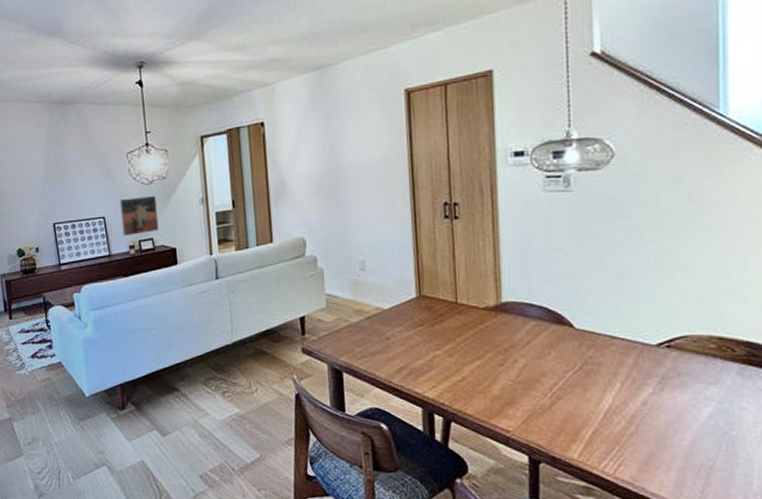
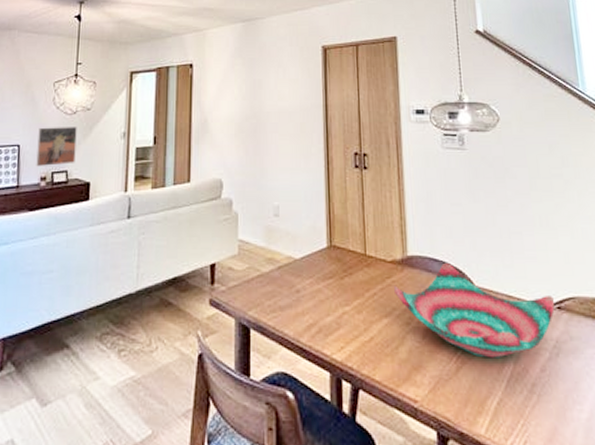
decorative bowl: none [487,308,663,394] -> present [394,263,555,358]

